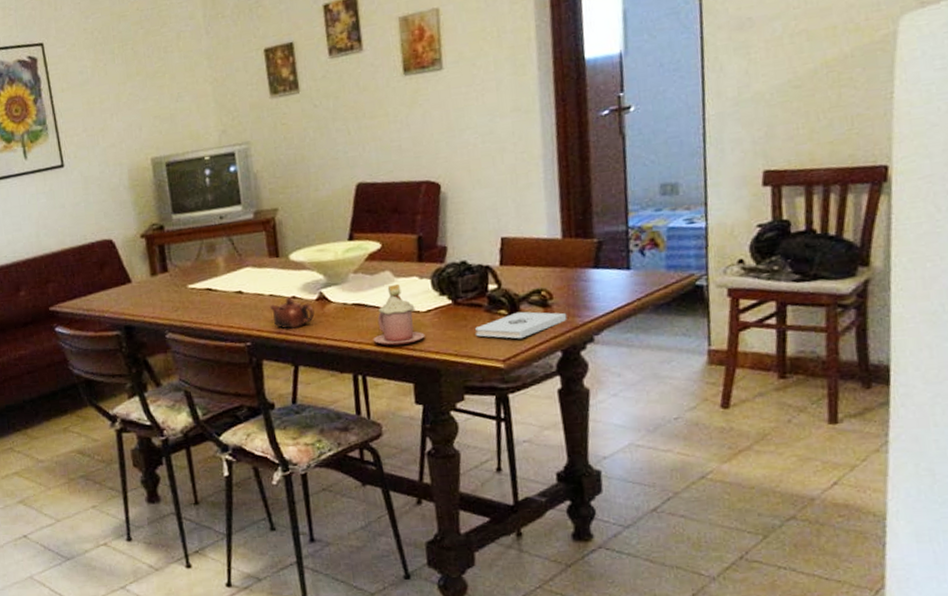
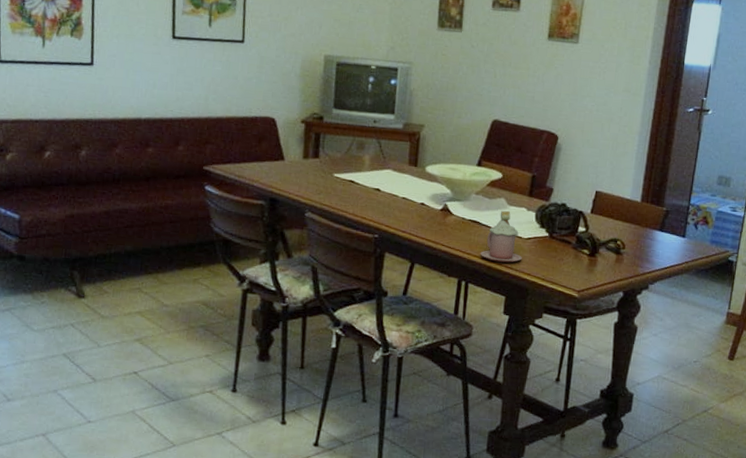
teapot: present [270,296,315,329] -> none [401,202,437,231]
notepad: present [475,311,567,339] -> none [561,253,633,276]

